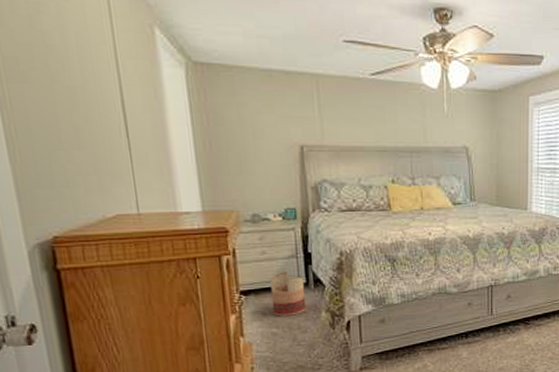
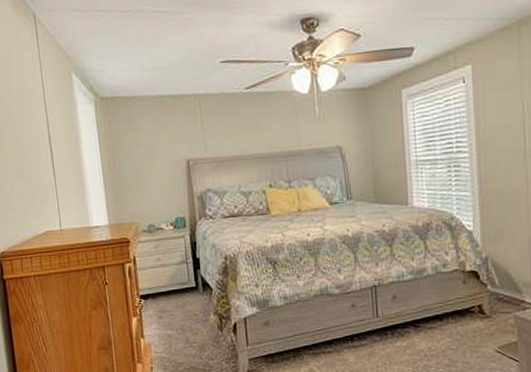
basket: present [270,270,306,316] -> none [165,275,197,319]

